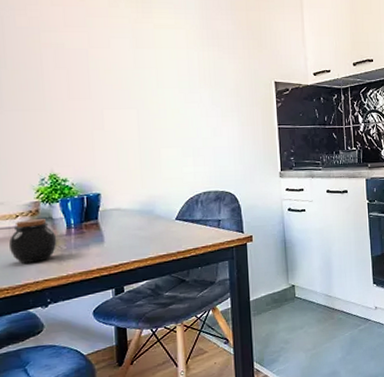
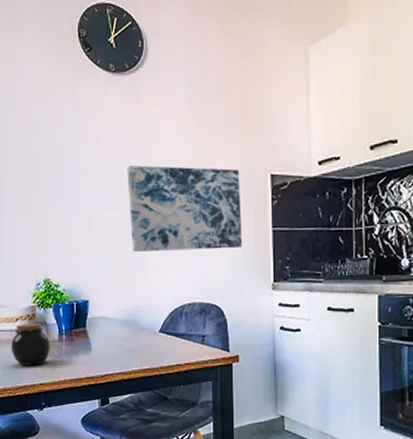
wall art: none [140,69,253,147] -> present [127,165,243,252]

